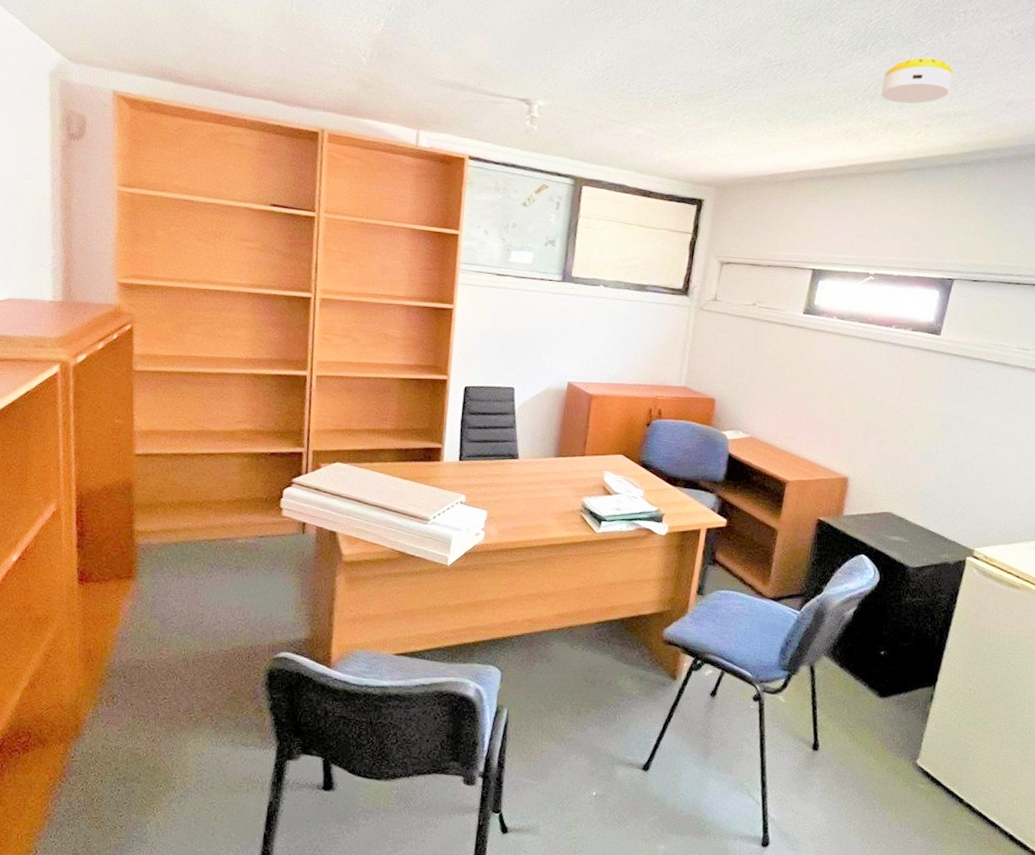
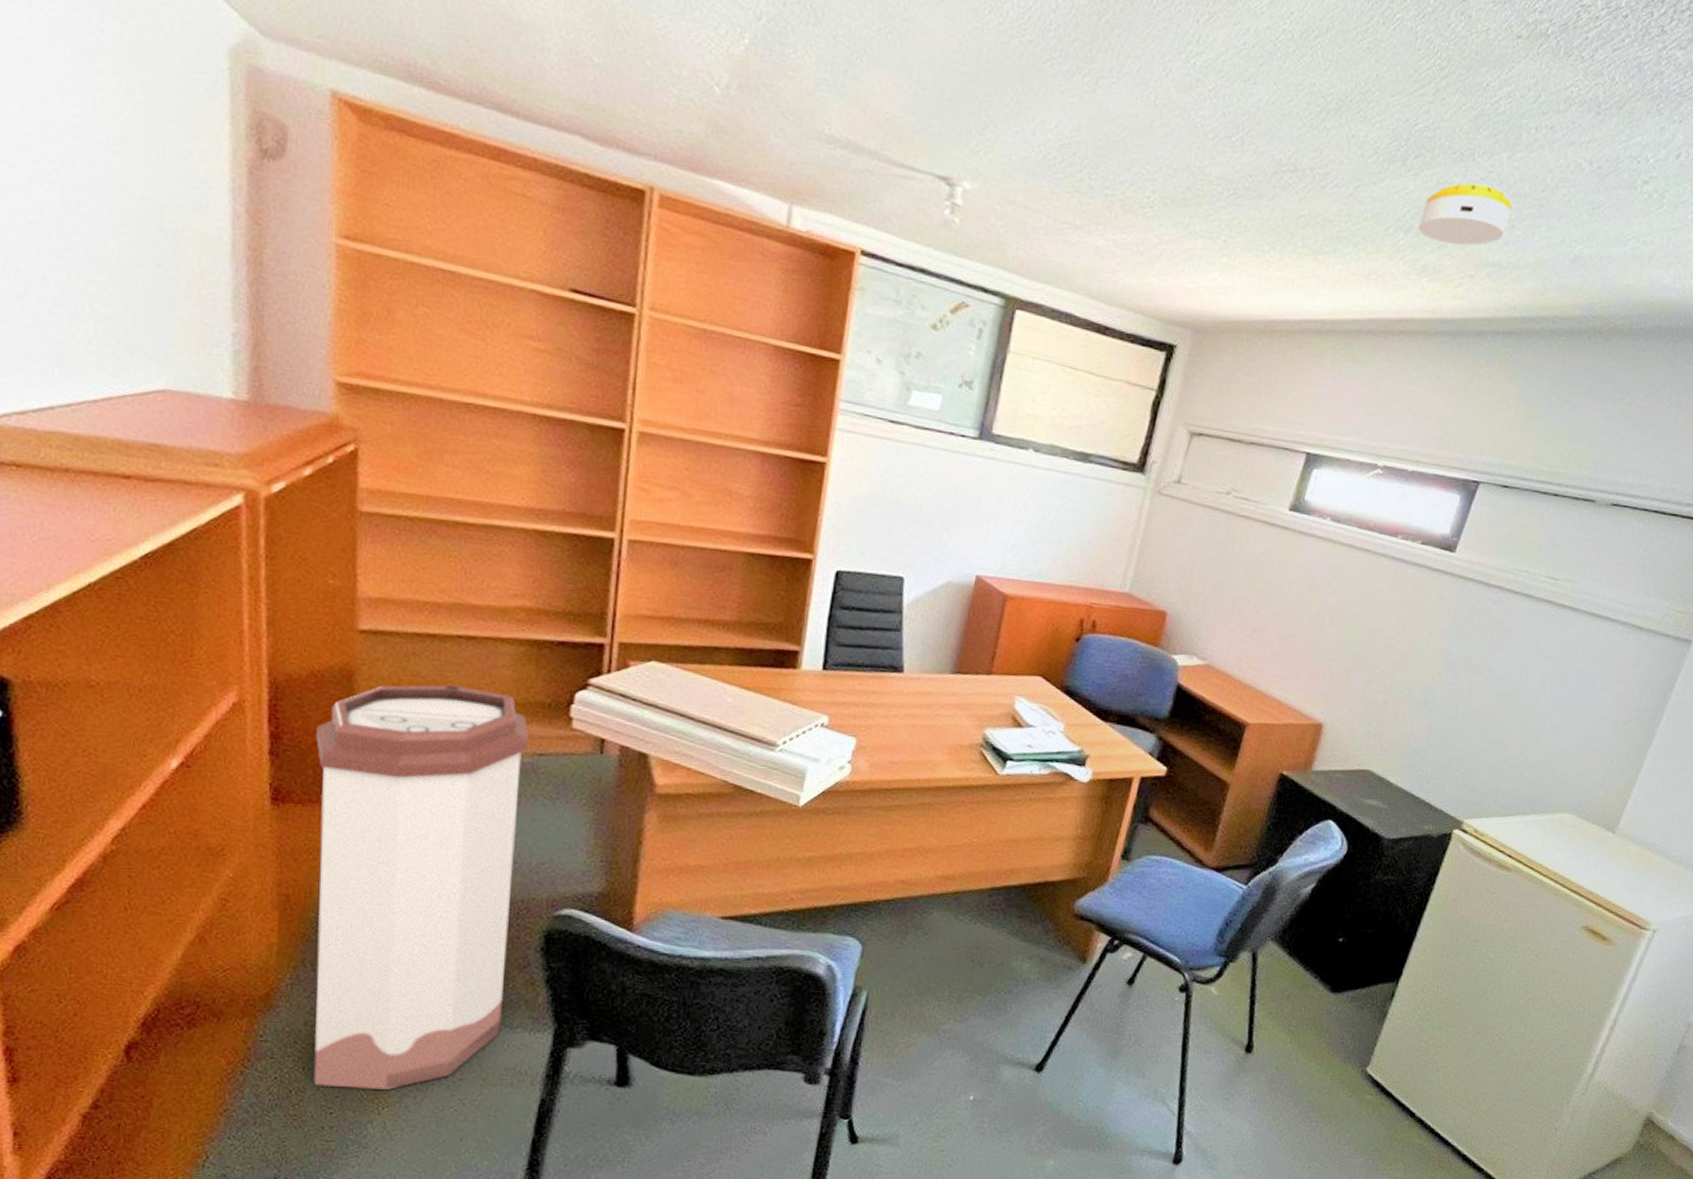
trash can: none [108,489,253,796] -> present [313,684,529,1090]

